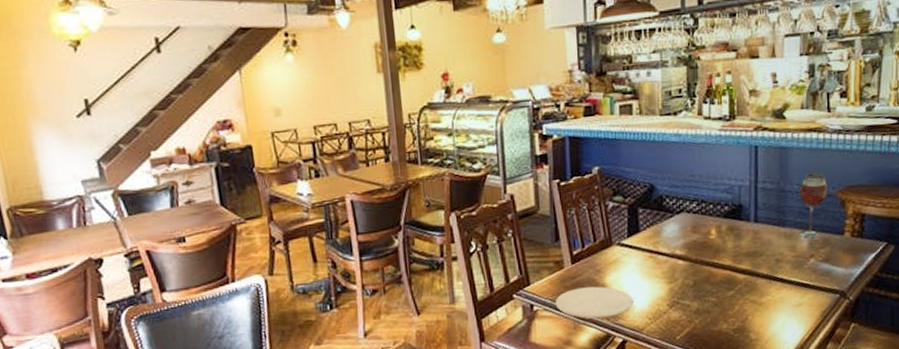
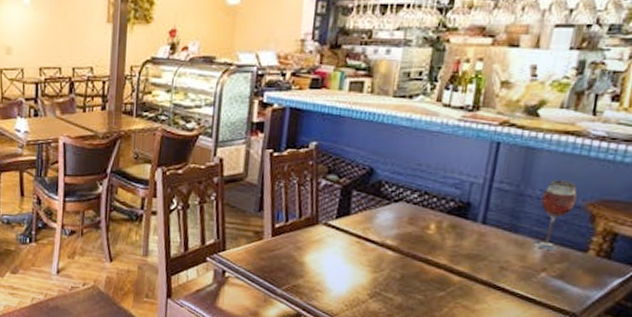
plate: present [555,286,634,319] -> none [248,261,332,297]

